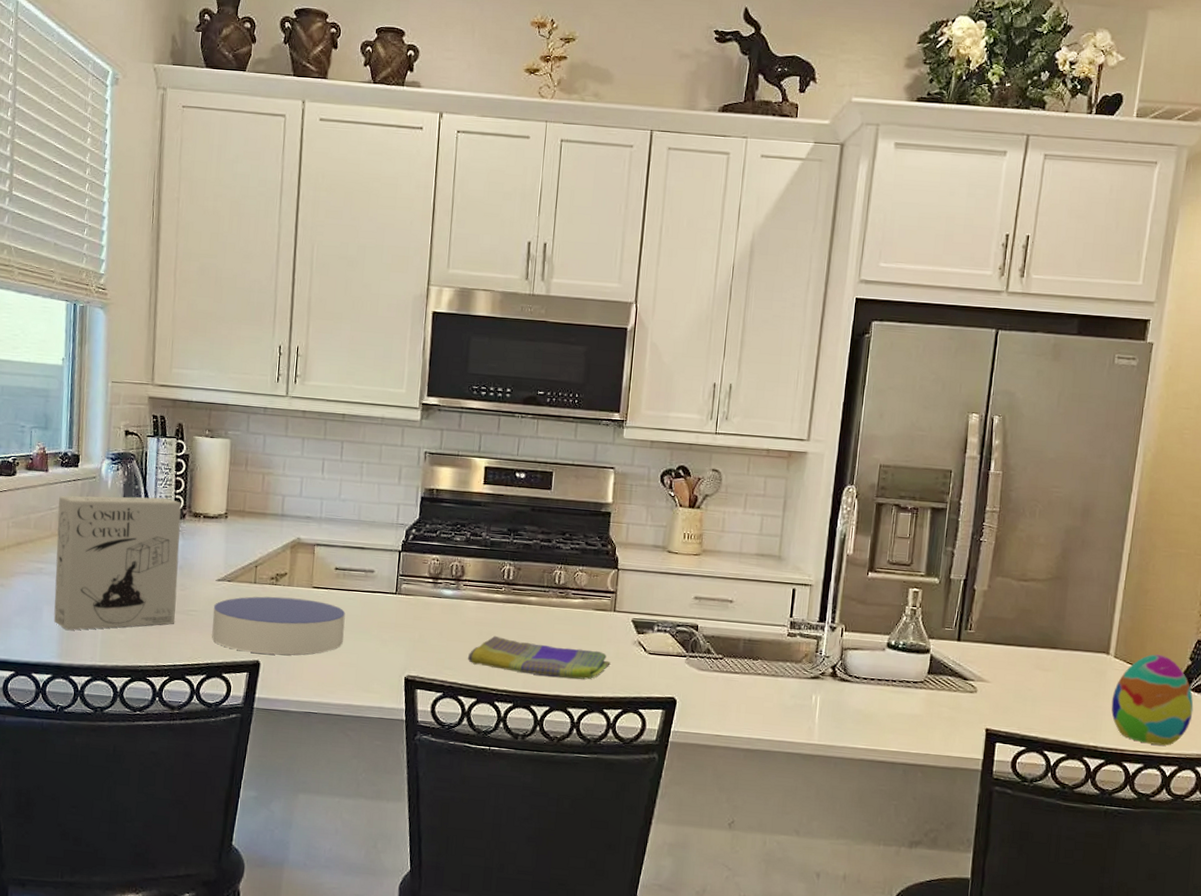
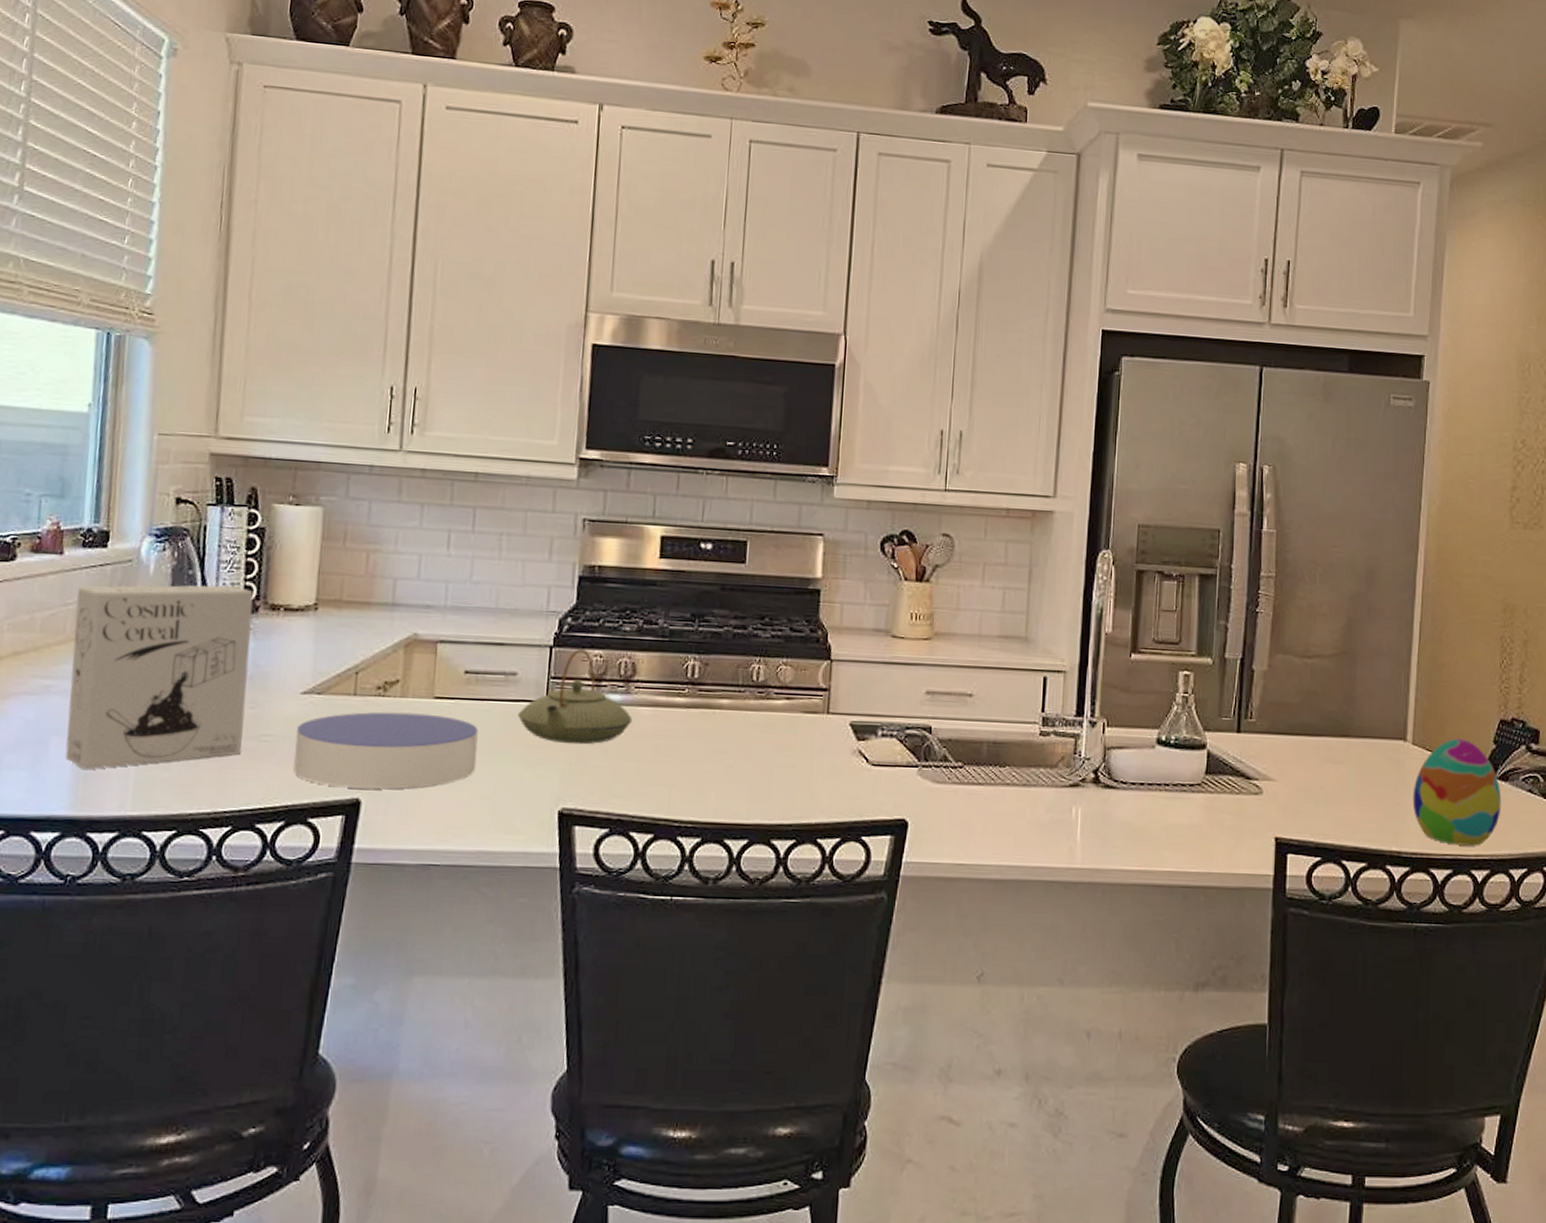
teapot: none [375,553,461,628] -> present [518,648,633,745]
dish towel: present [467,635,611,680] -> none [640,751,825,803]

